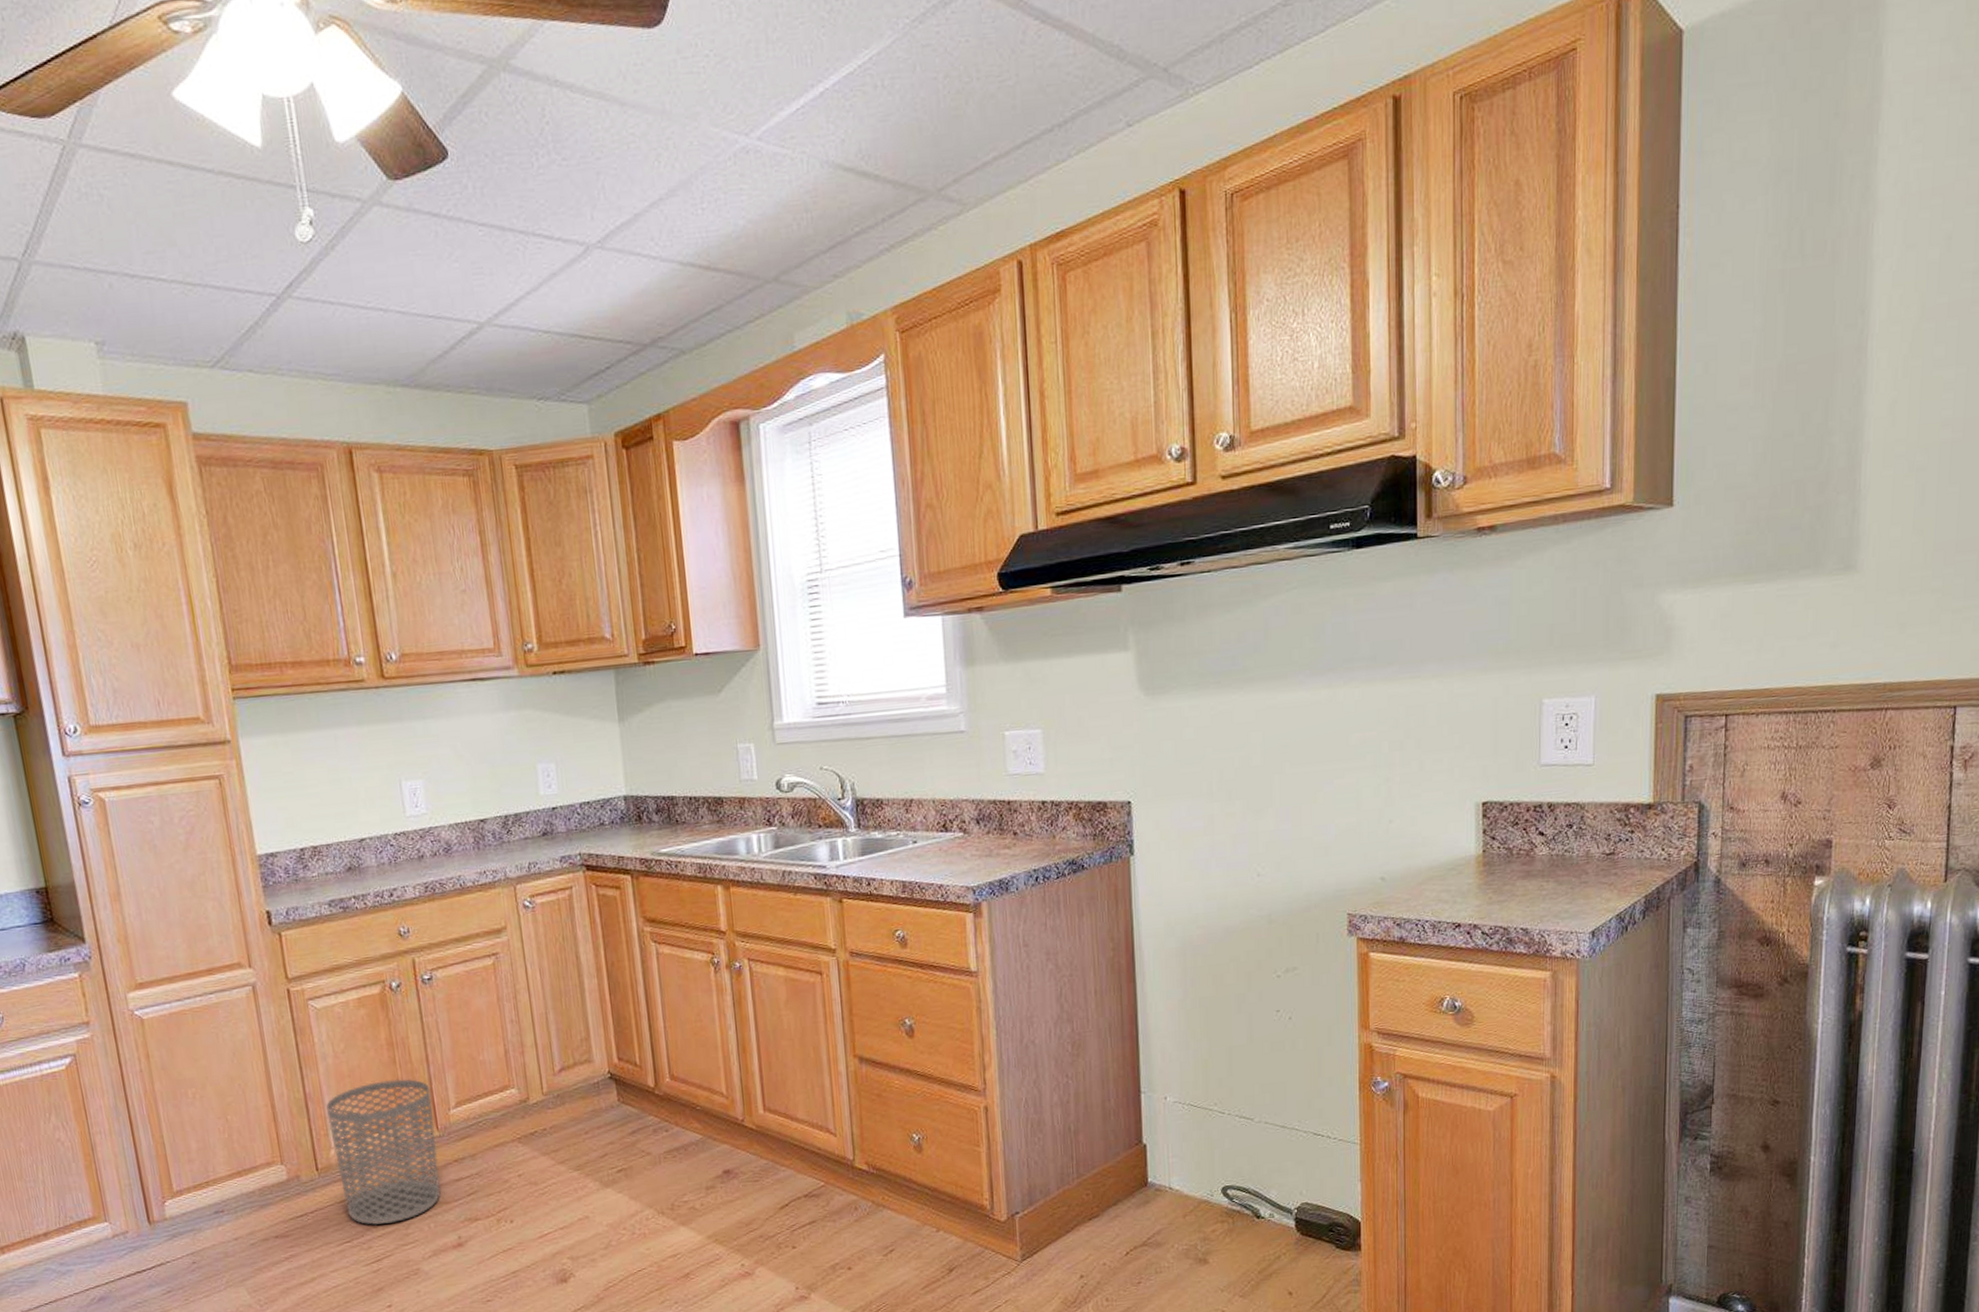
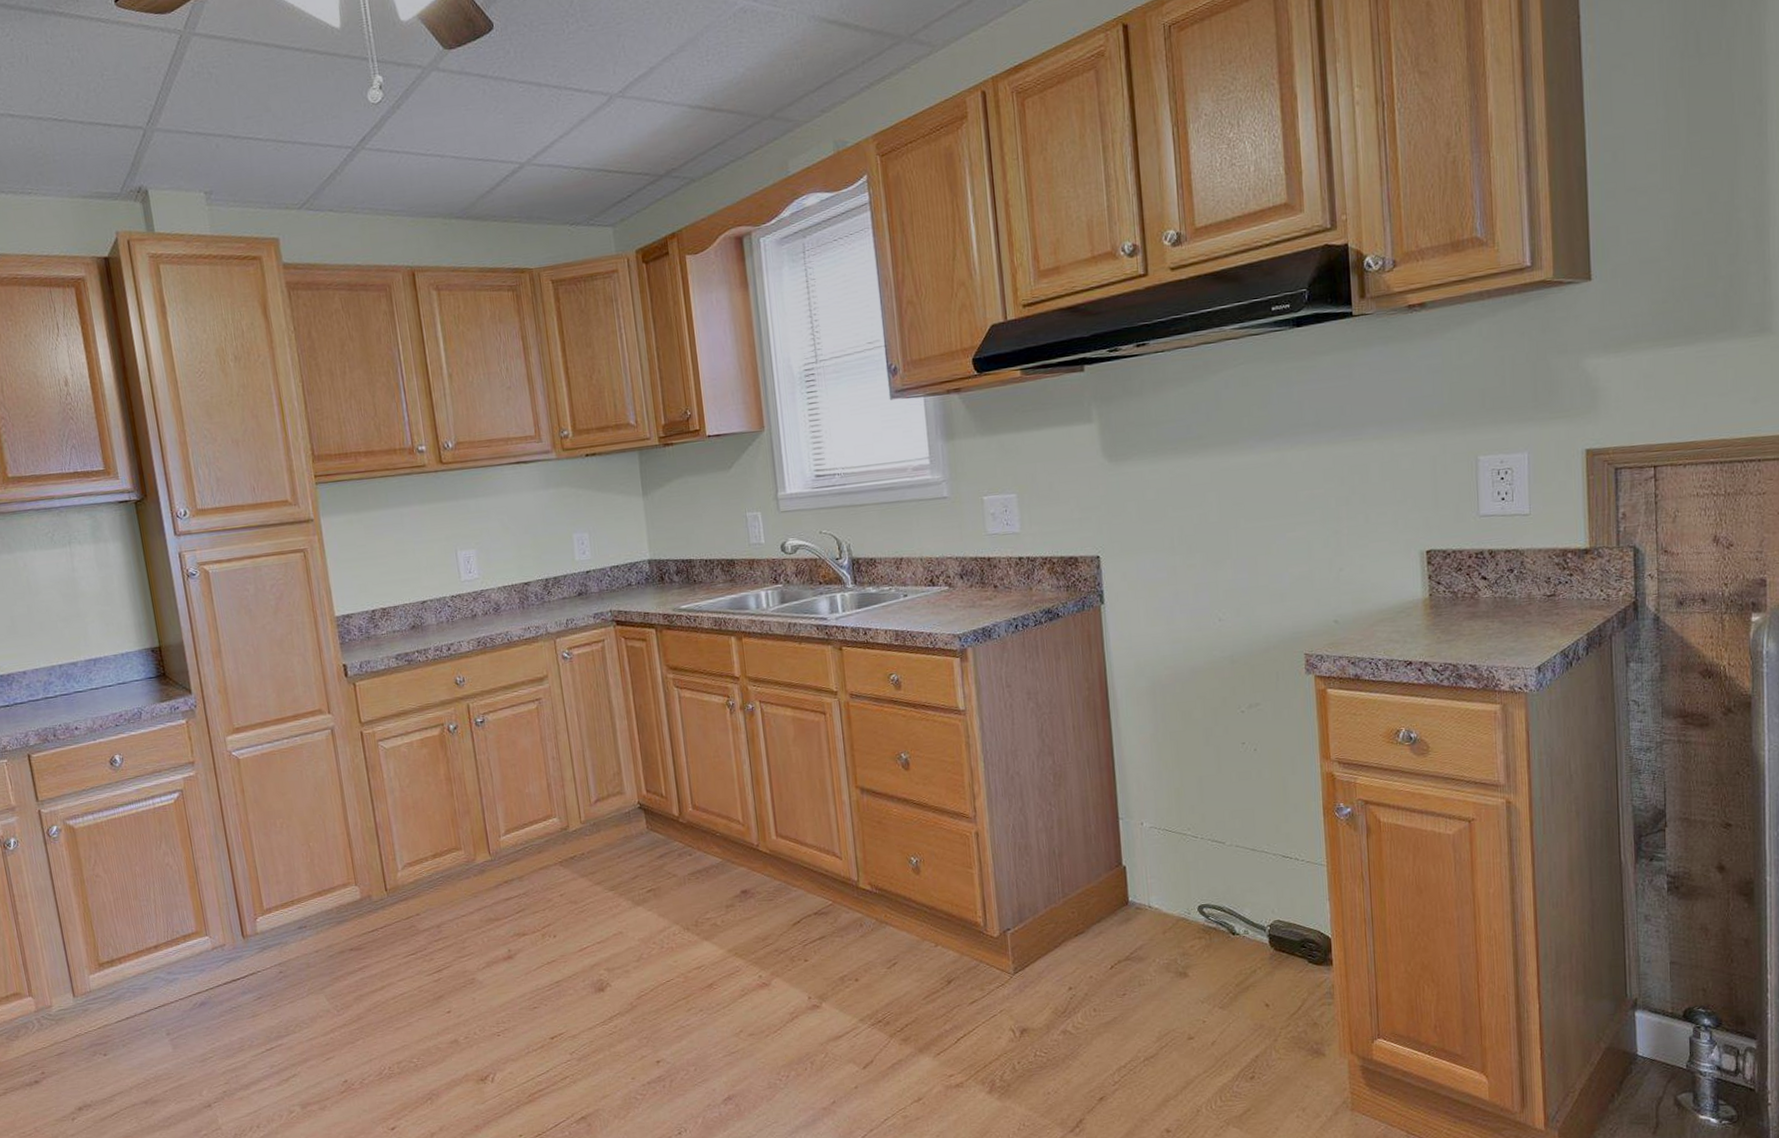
waste bin: present [326,1078,440,1226] -> none [394,809,492,940]

